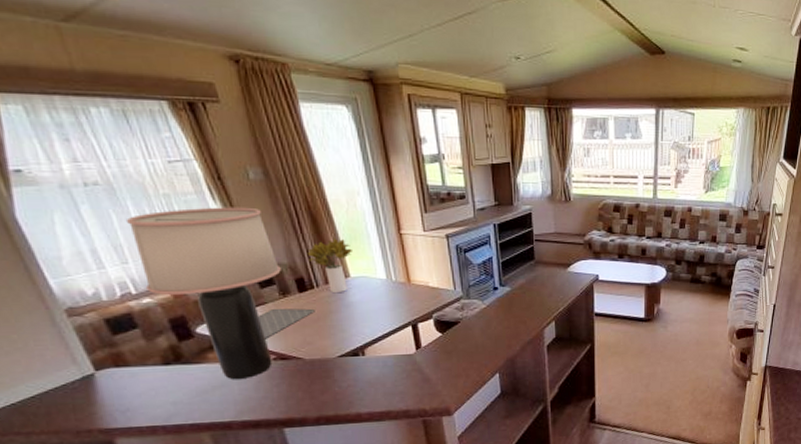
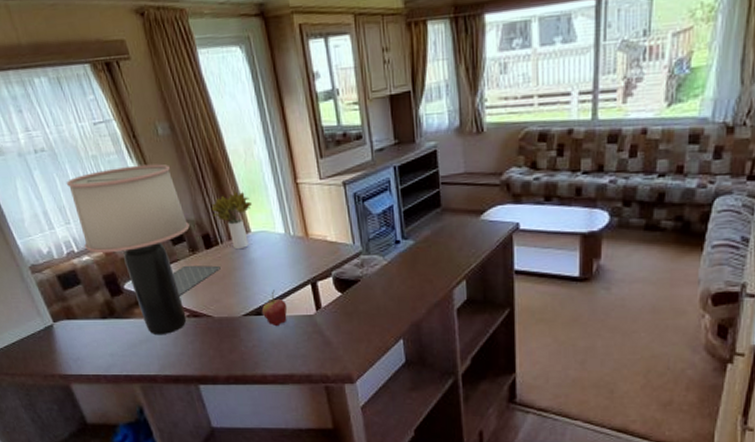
fruit: none [358,331,387,366] -> present [261,290,288,327]

